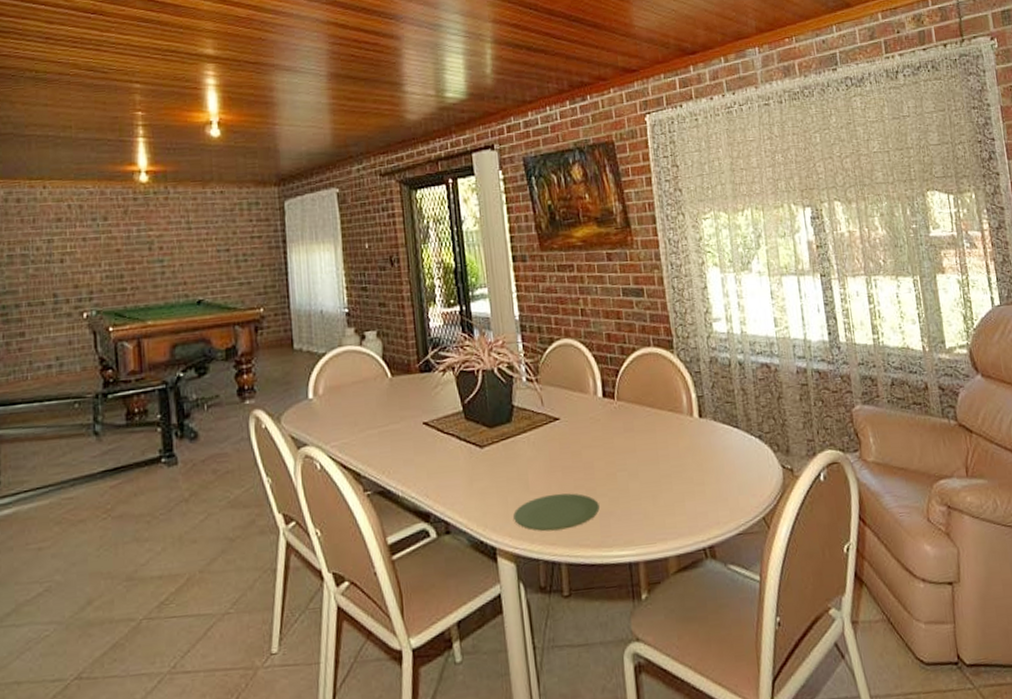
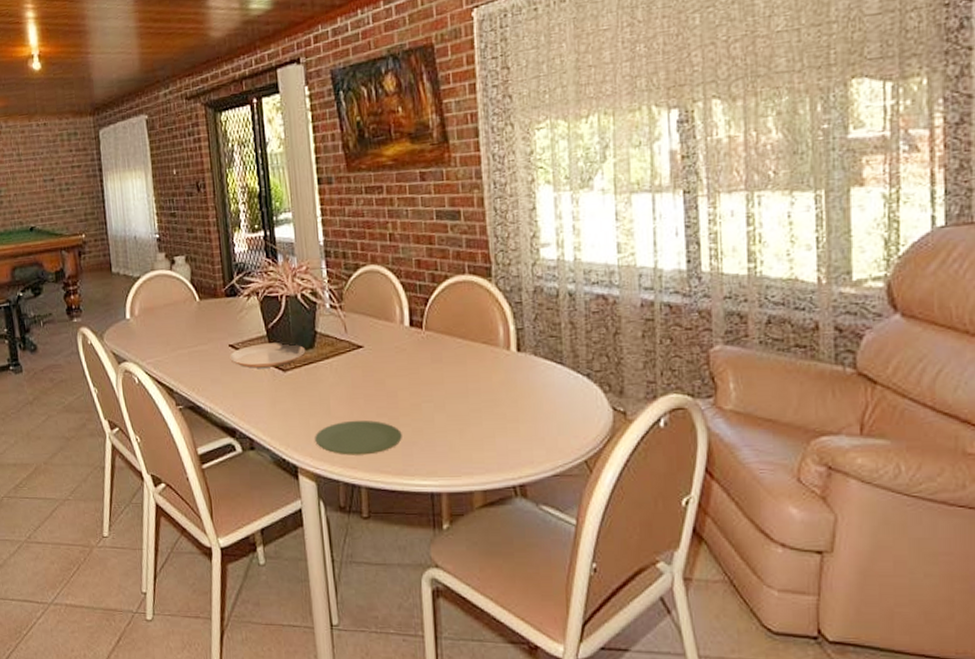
plate: none [424,417,503,446] -> present [230,342,306,368]

